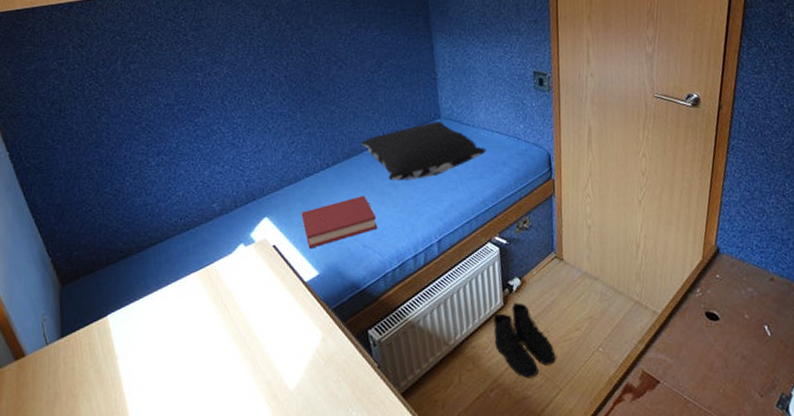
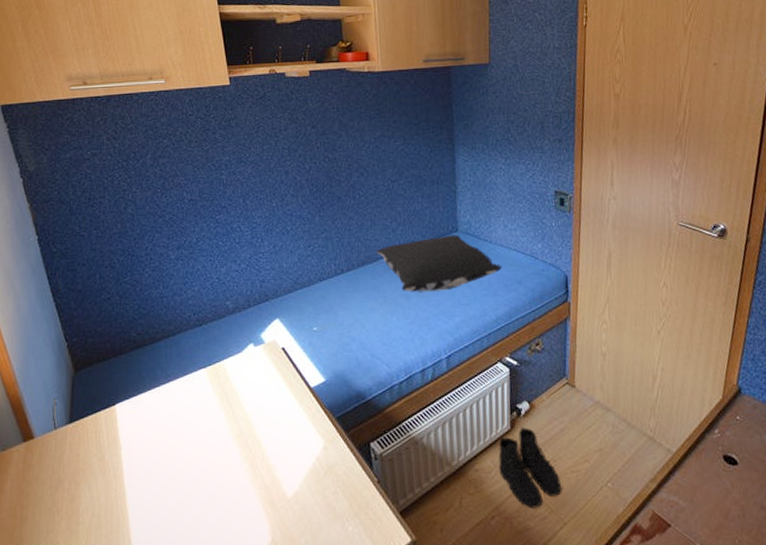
hardback book: present [301,195,378,249] -> none [312,304,387,354]

